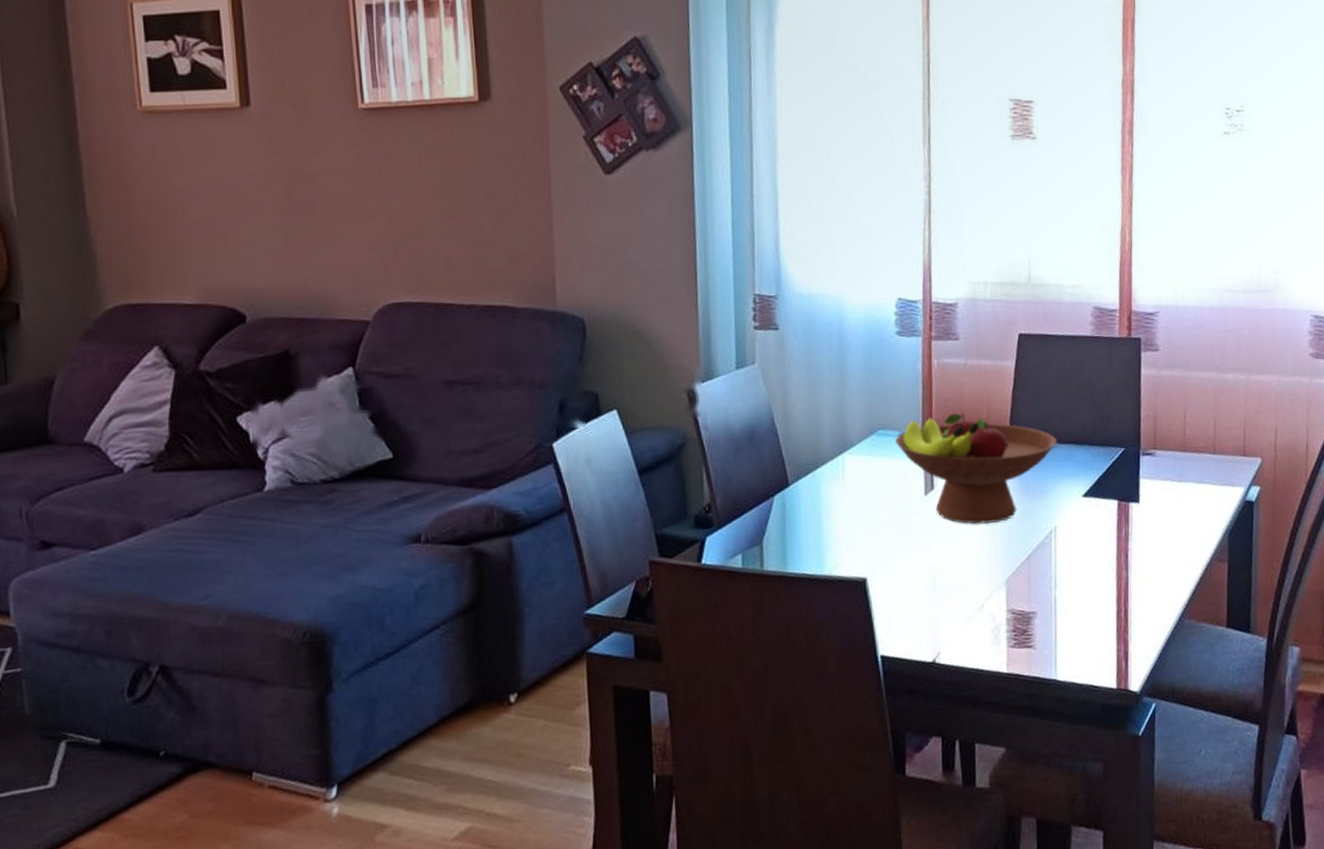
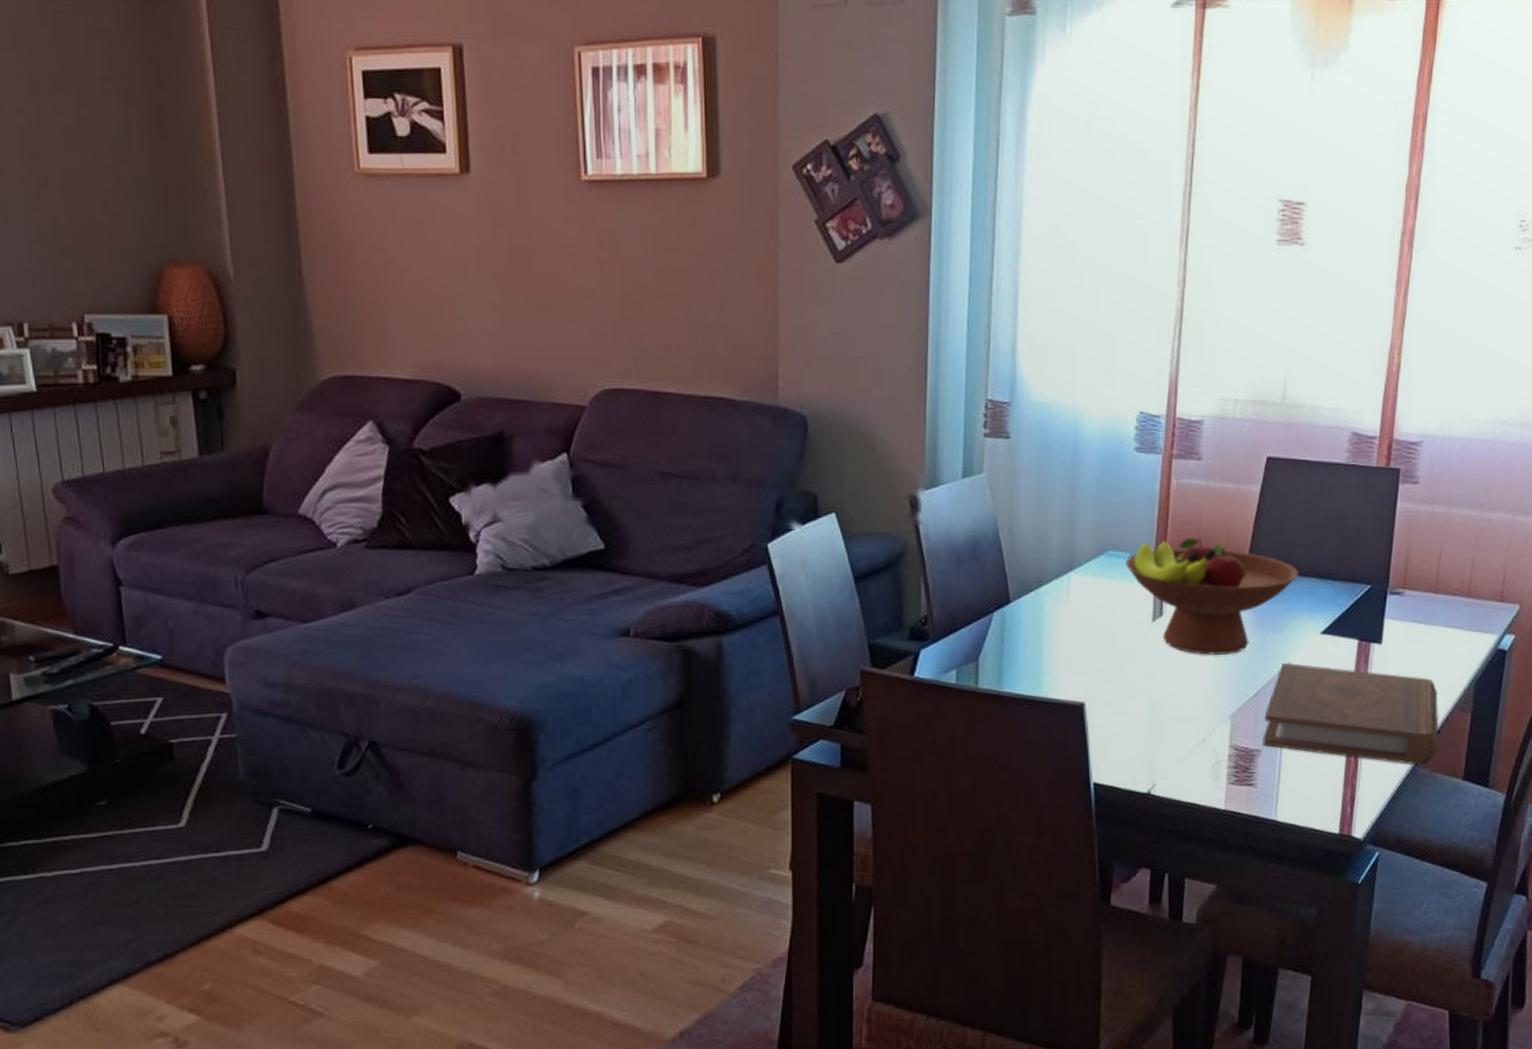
book: none [1037,527,1201,617] -> present [1263,663,1439,766]

